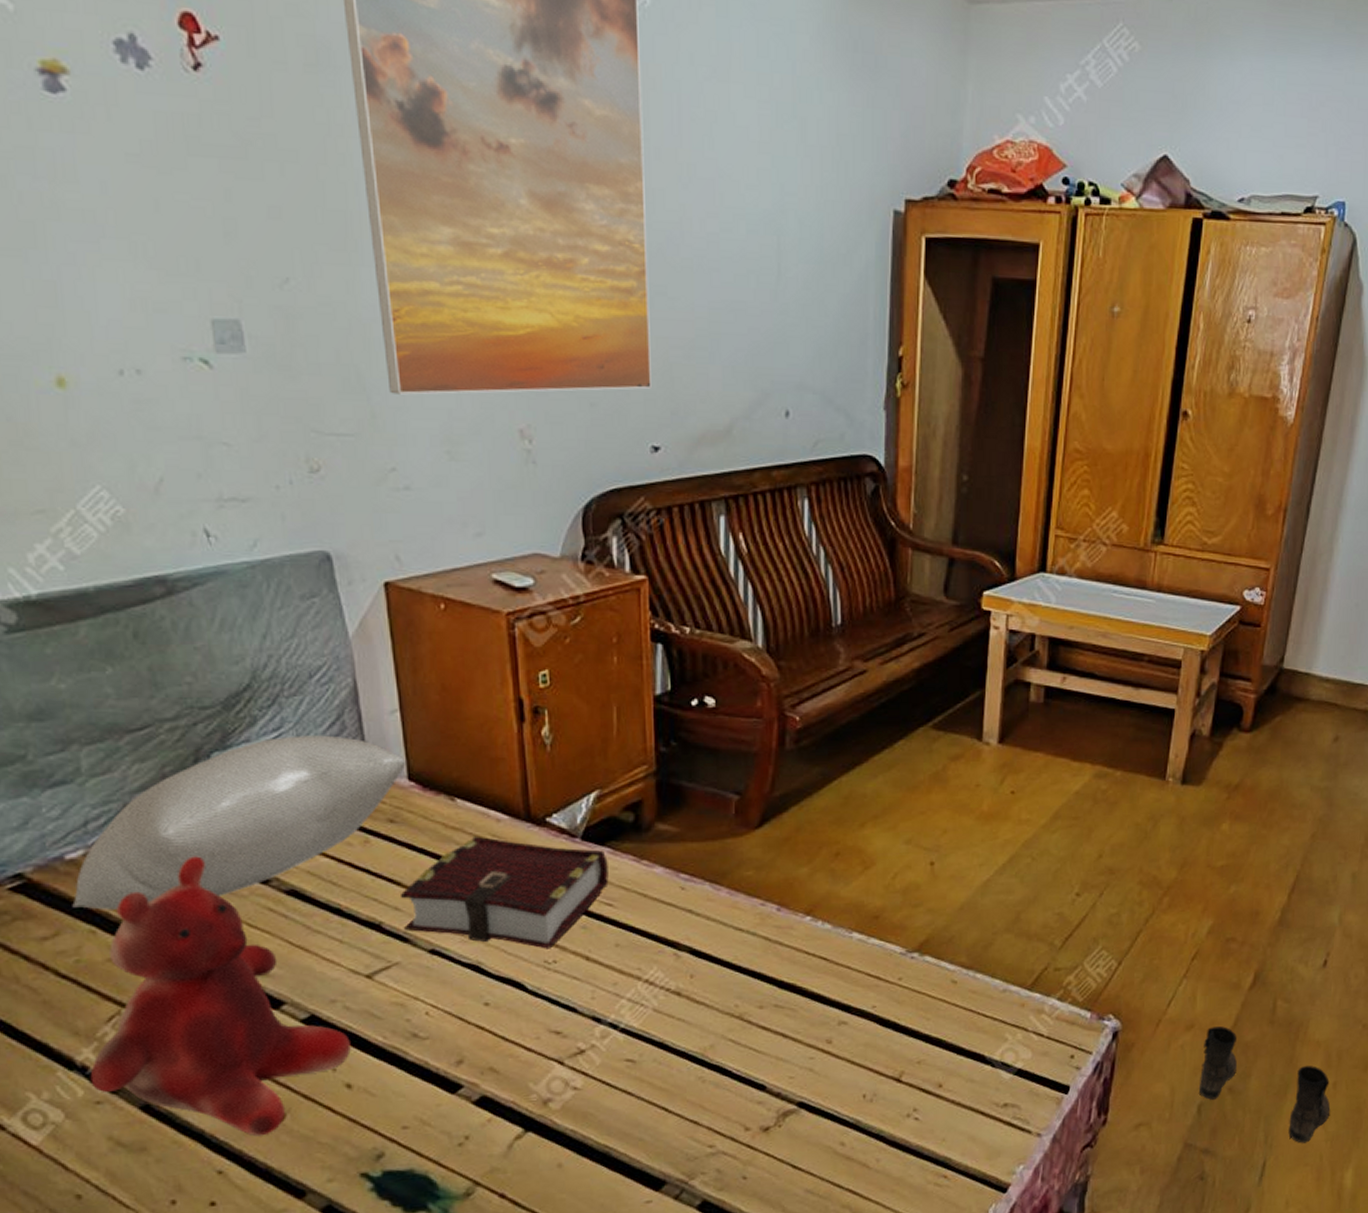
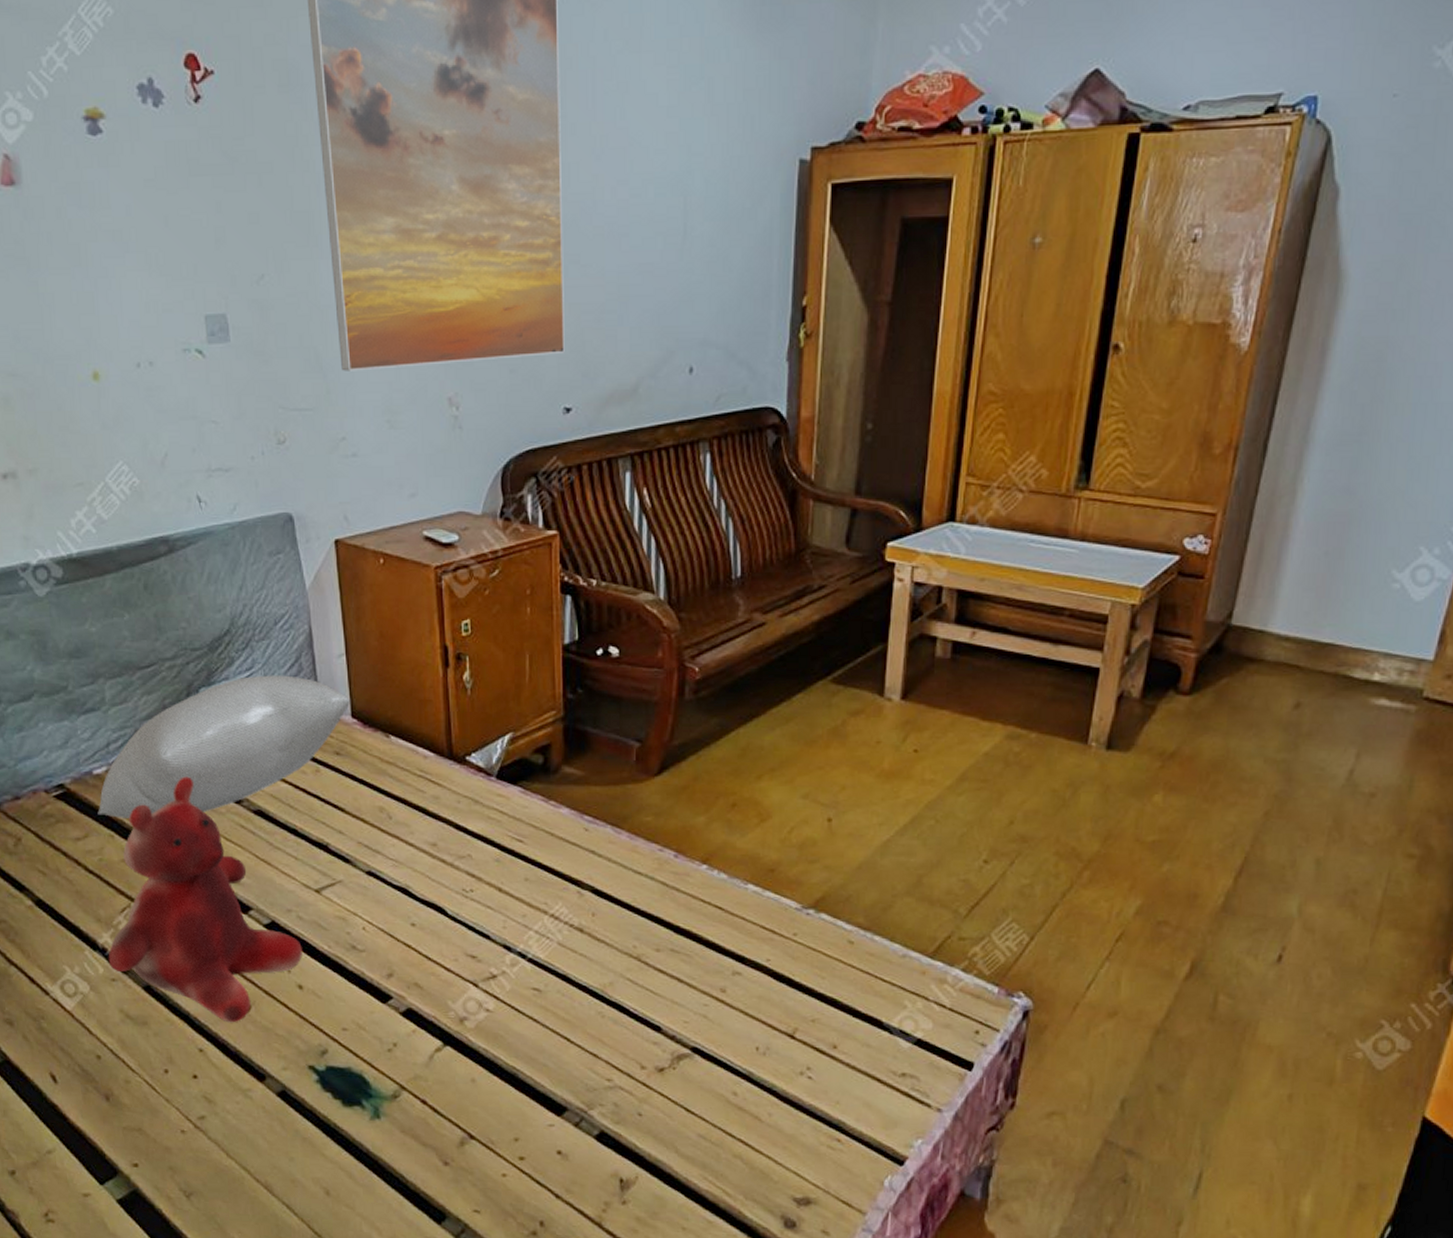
book: present [401,835,609,949] -> none [344,770,520,879]
boots: present [1198,1026,1331,1144] -> none [1122,1017,1284,1159]

